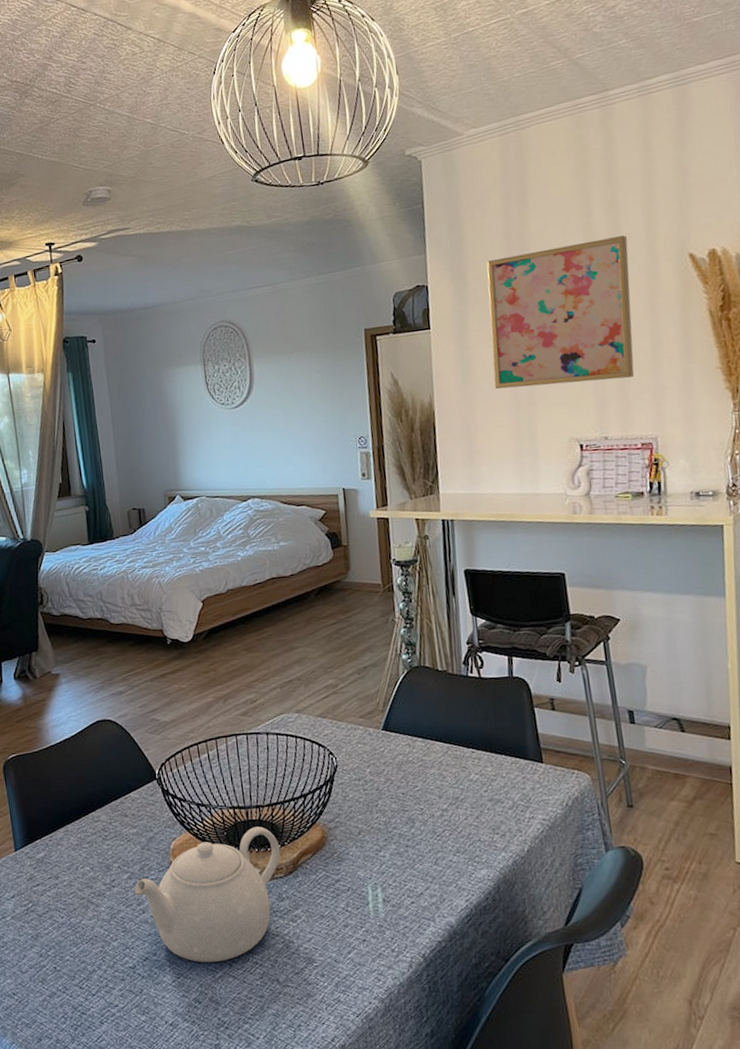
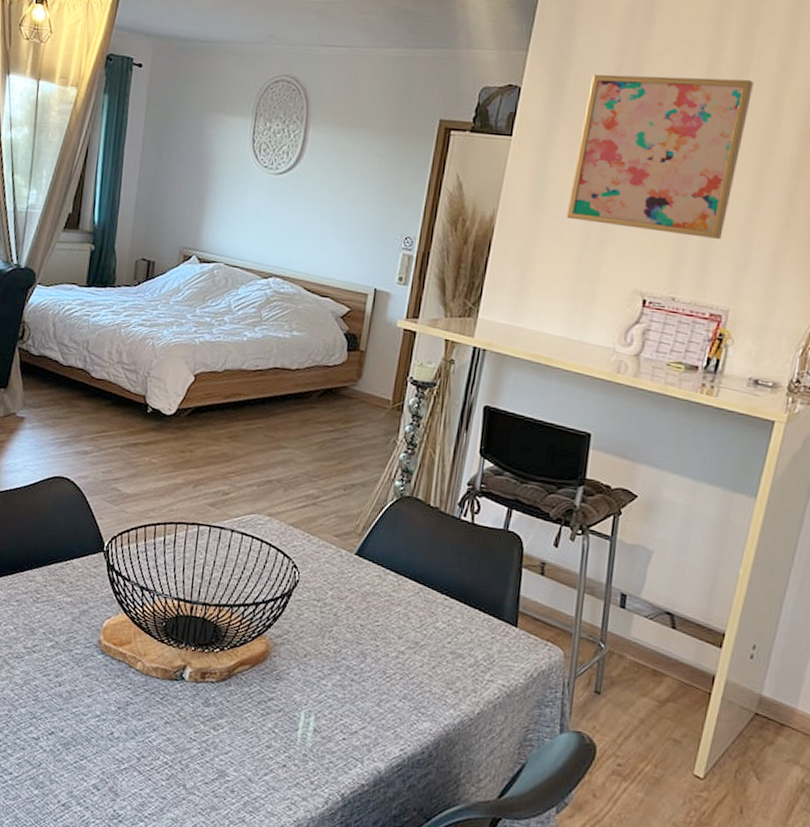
teapot: present [134,826,280,962] -> none [54,624,218,754]

